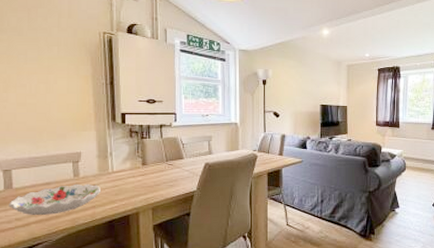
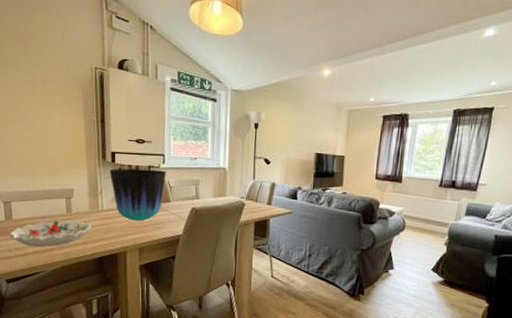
vase: none [119,128,178,181] -> present [109,168,166,221]

